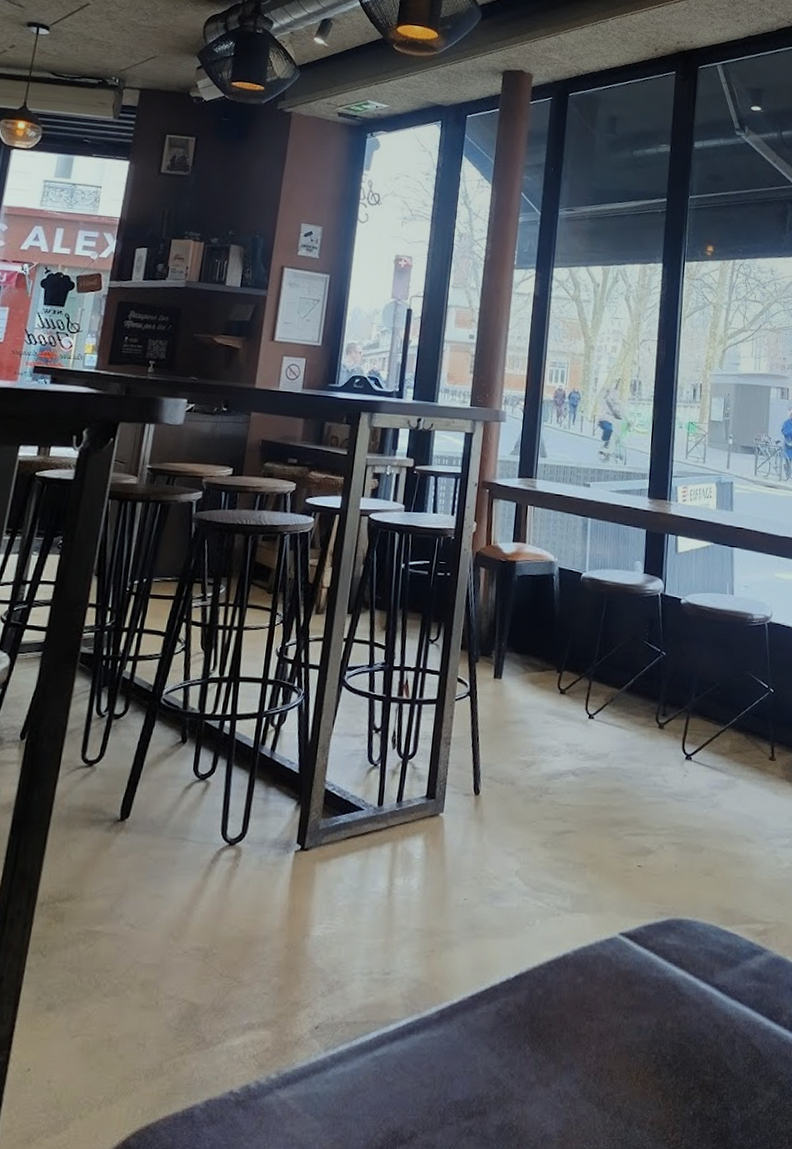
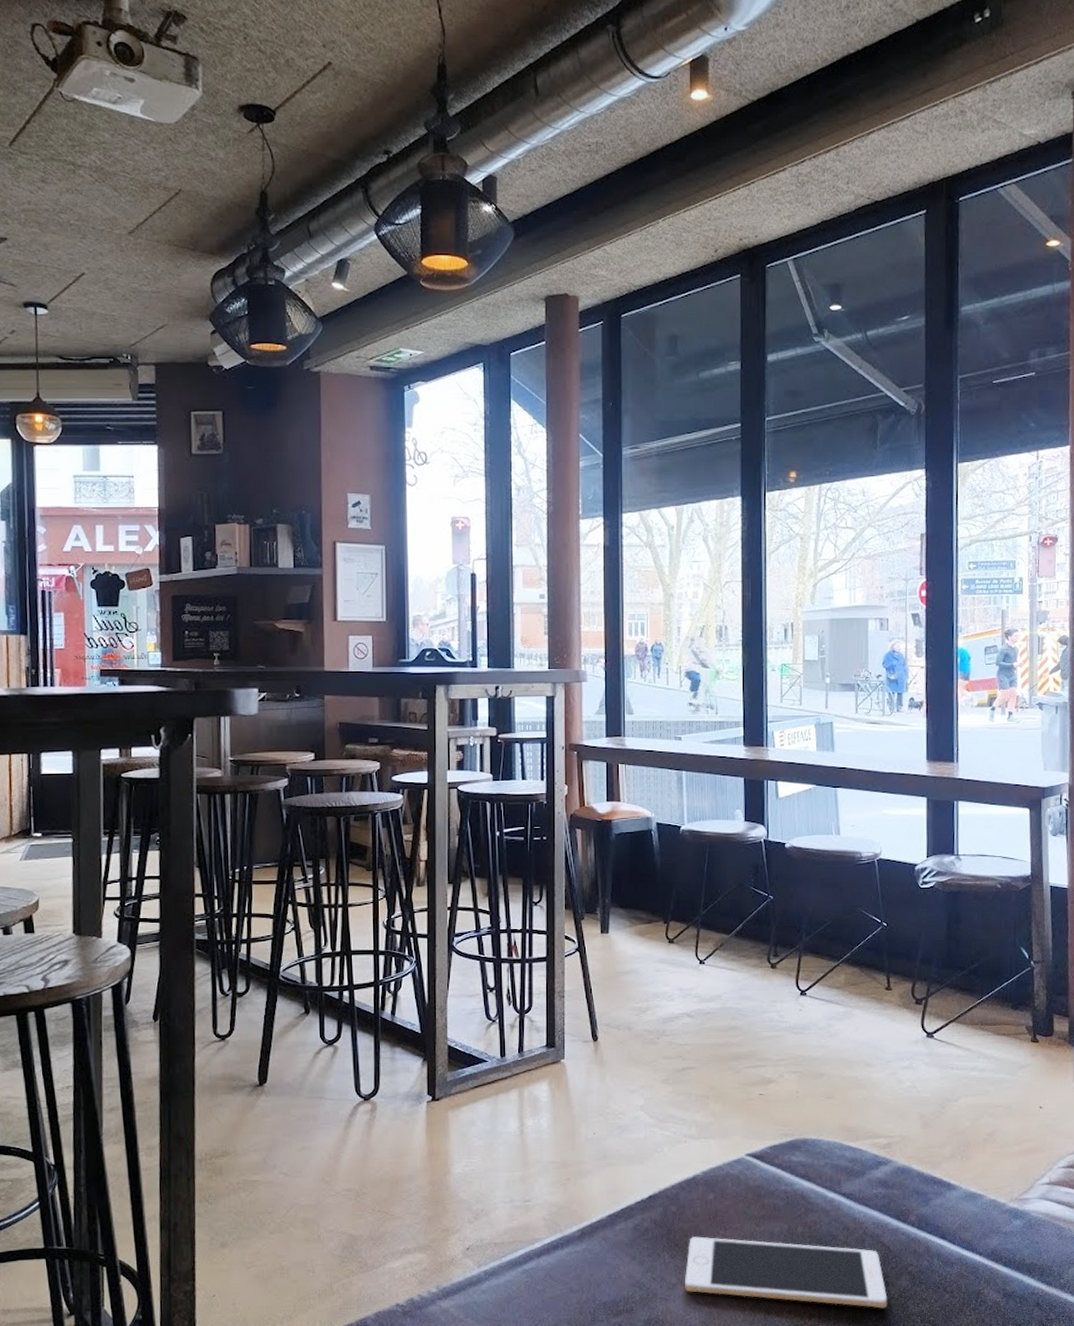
cell phone: none [544,1027,755,1124] -> present [685,1236,887,1309]

